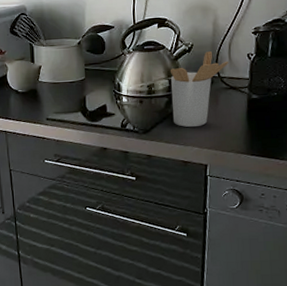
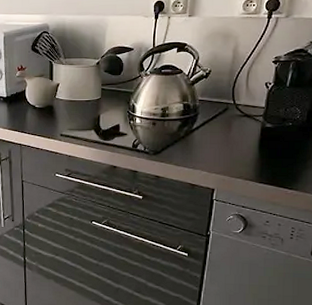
utensil holder: present [170,50,229,128] -> none [185,77,246,152]

